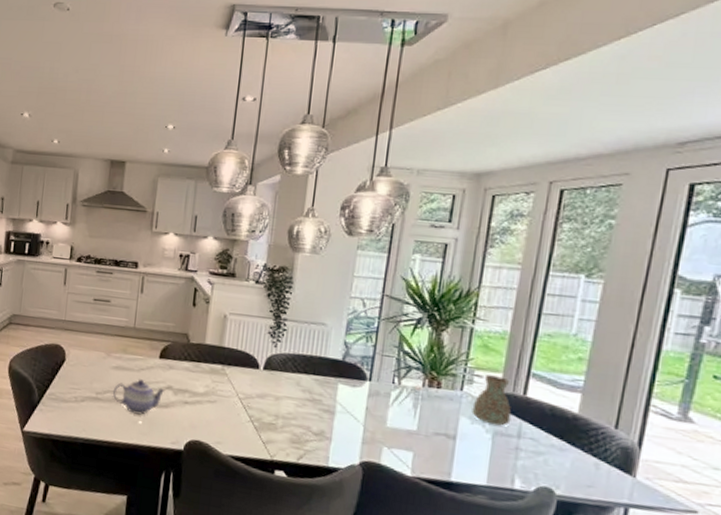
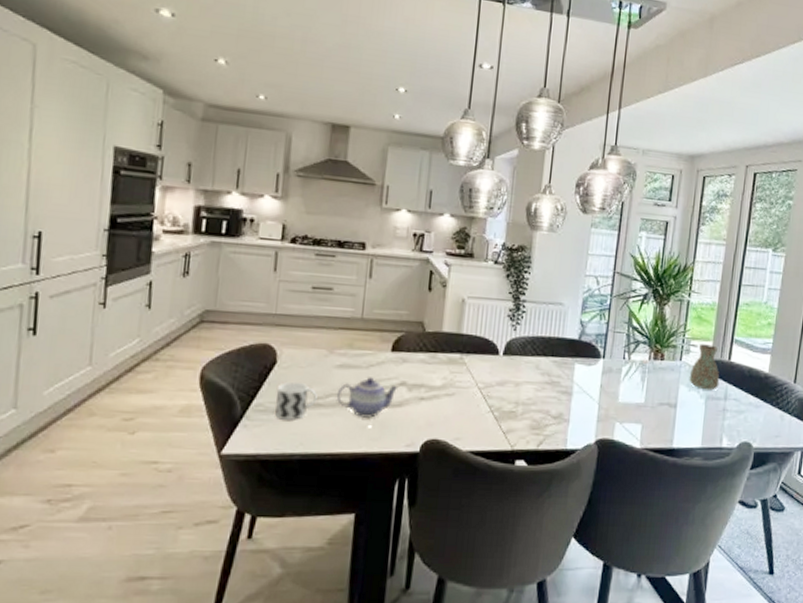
cup: none [64,377,97,410] -> present [275,381,317,420]

